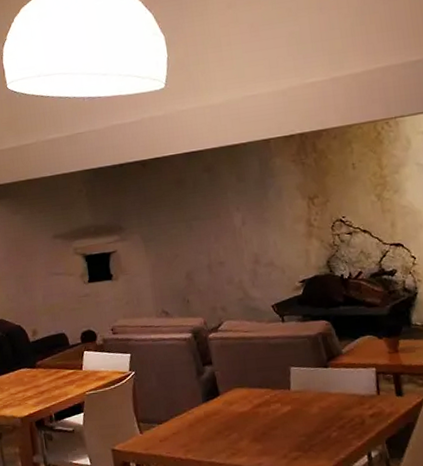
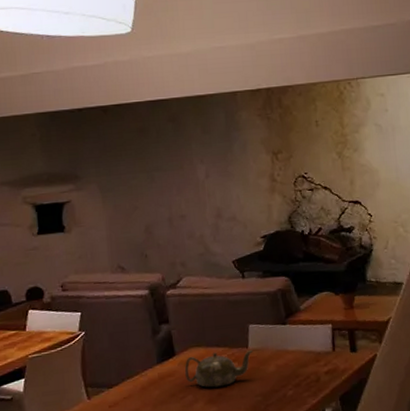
teapot: none [228,392,295,427] -> present [184,350,253,388]

